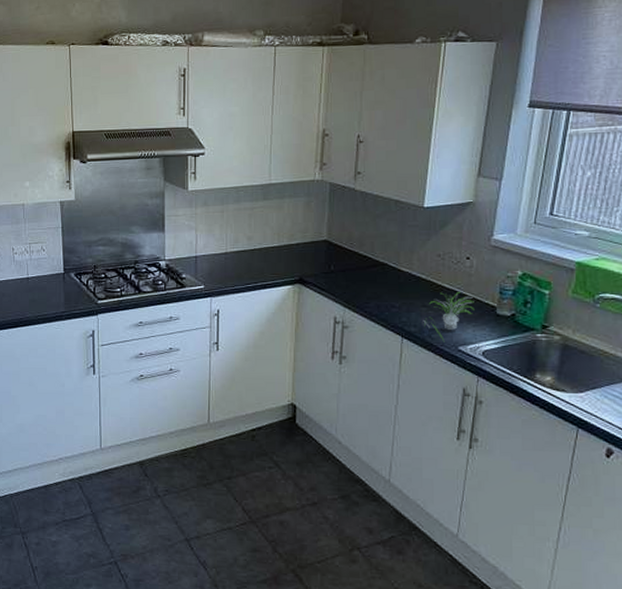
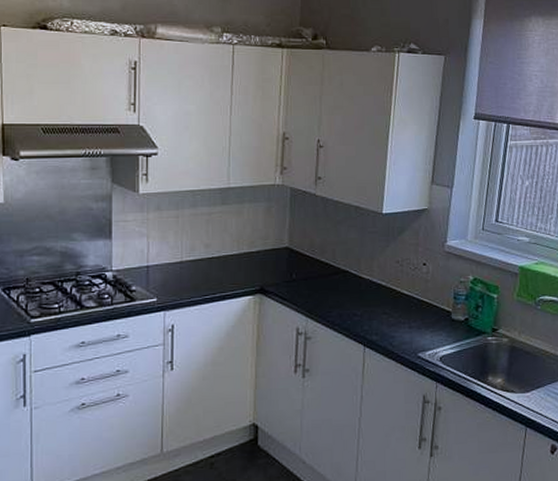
plant: present [423,291,475,343] -> none [384,297,432,350]

